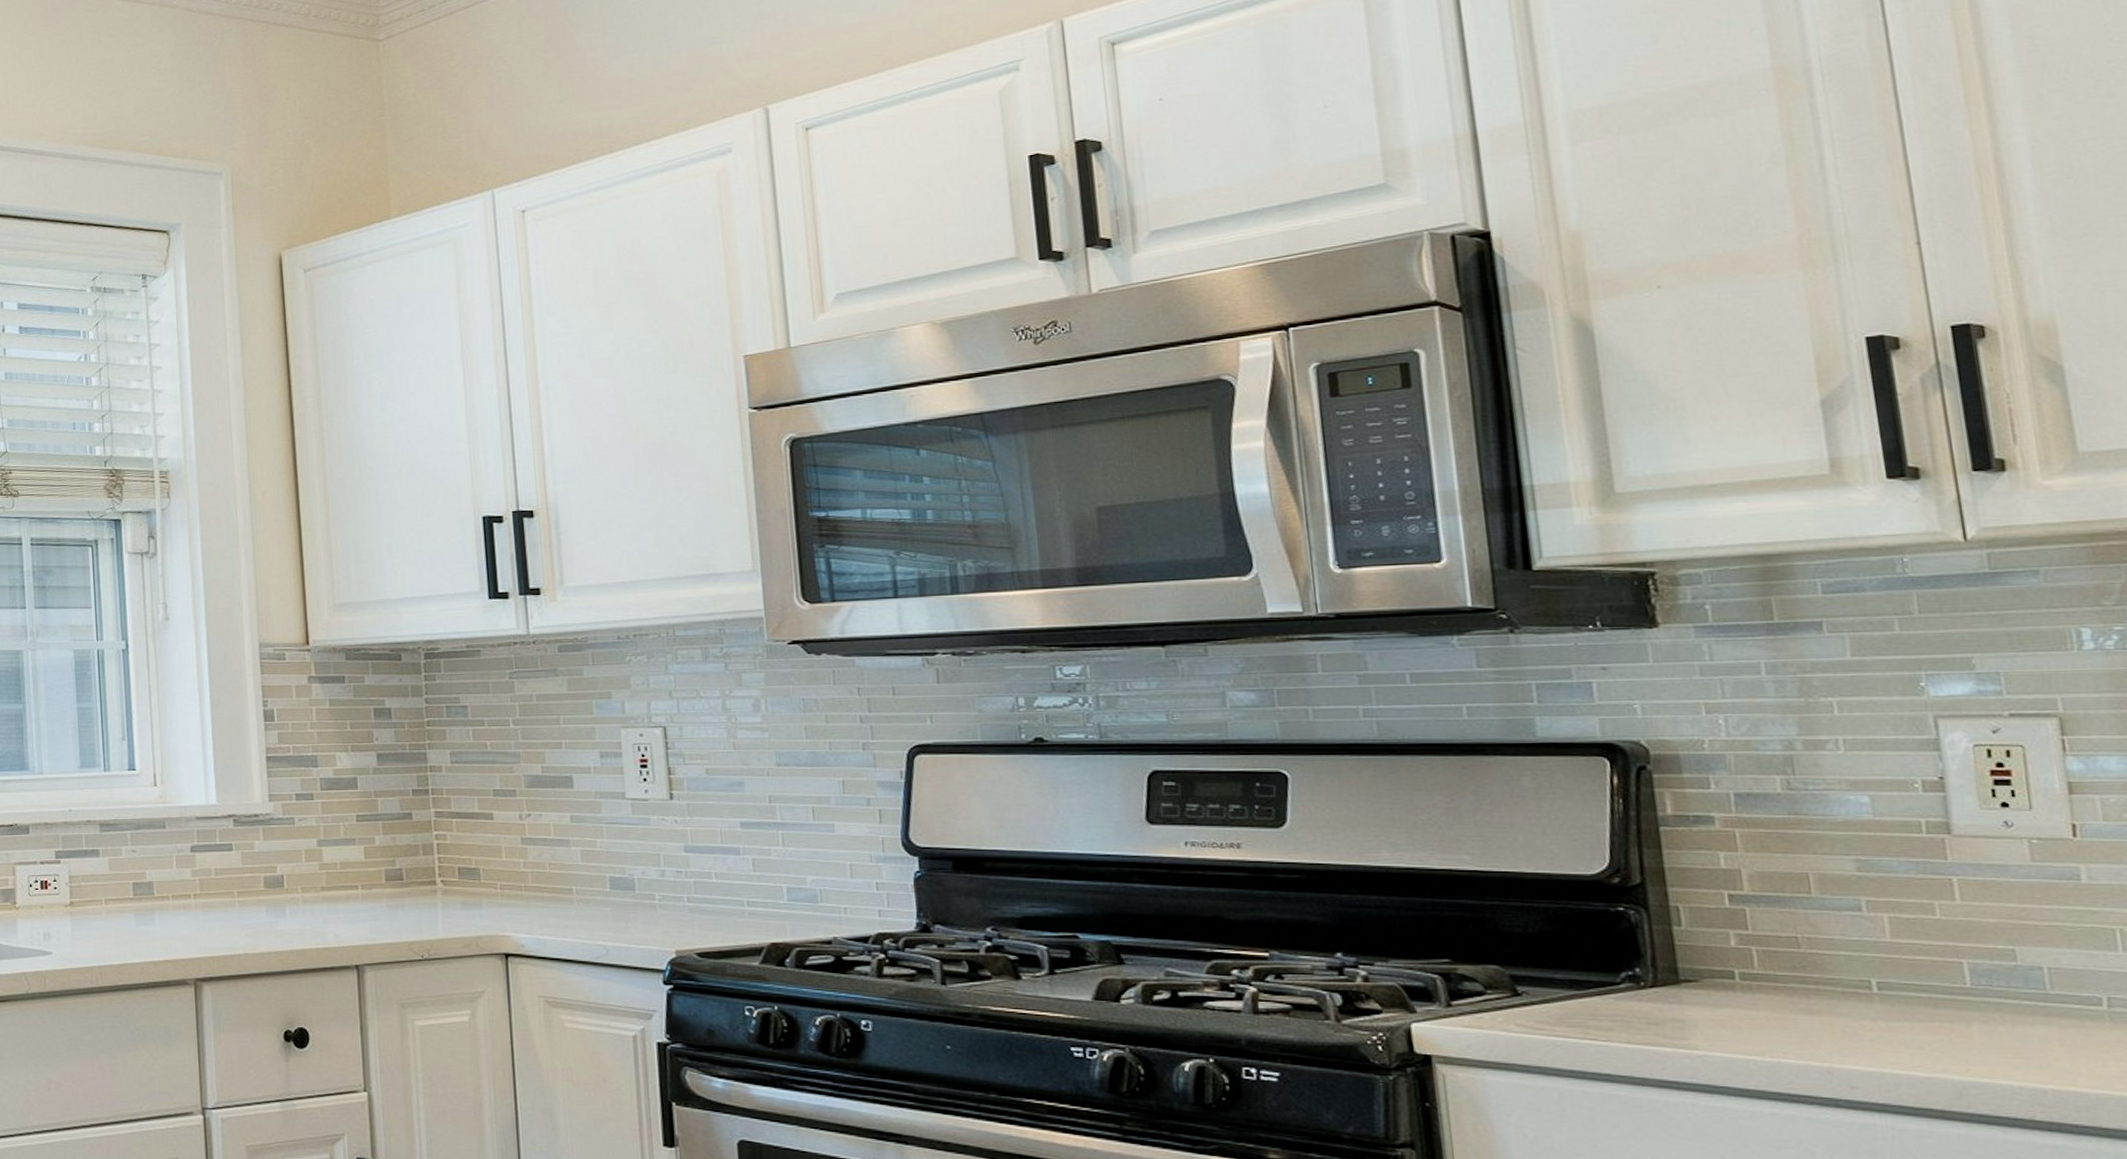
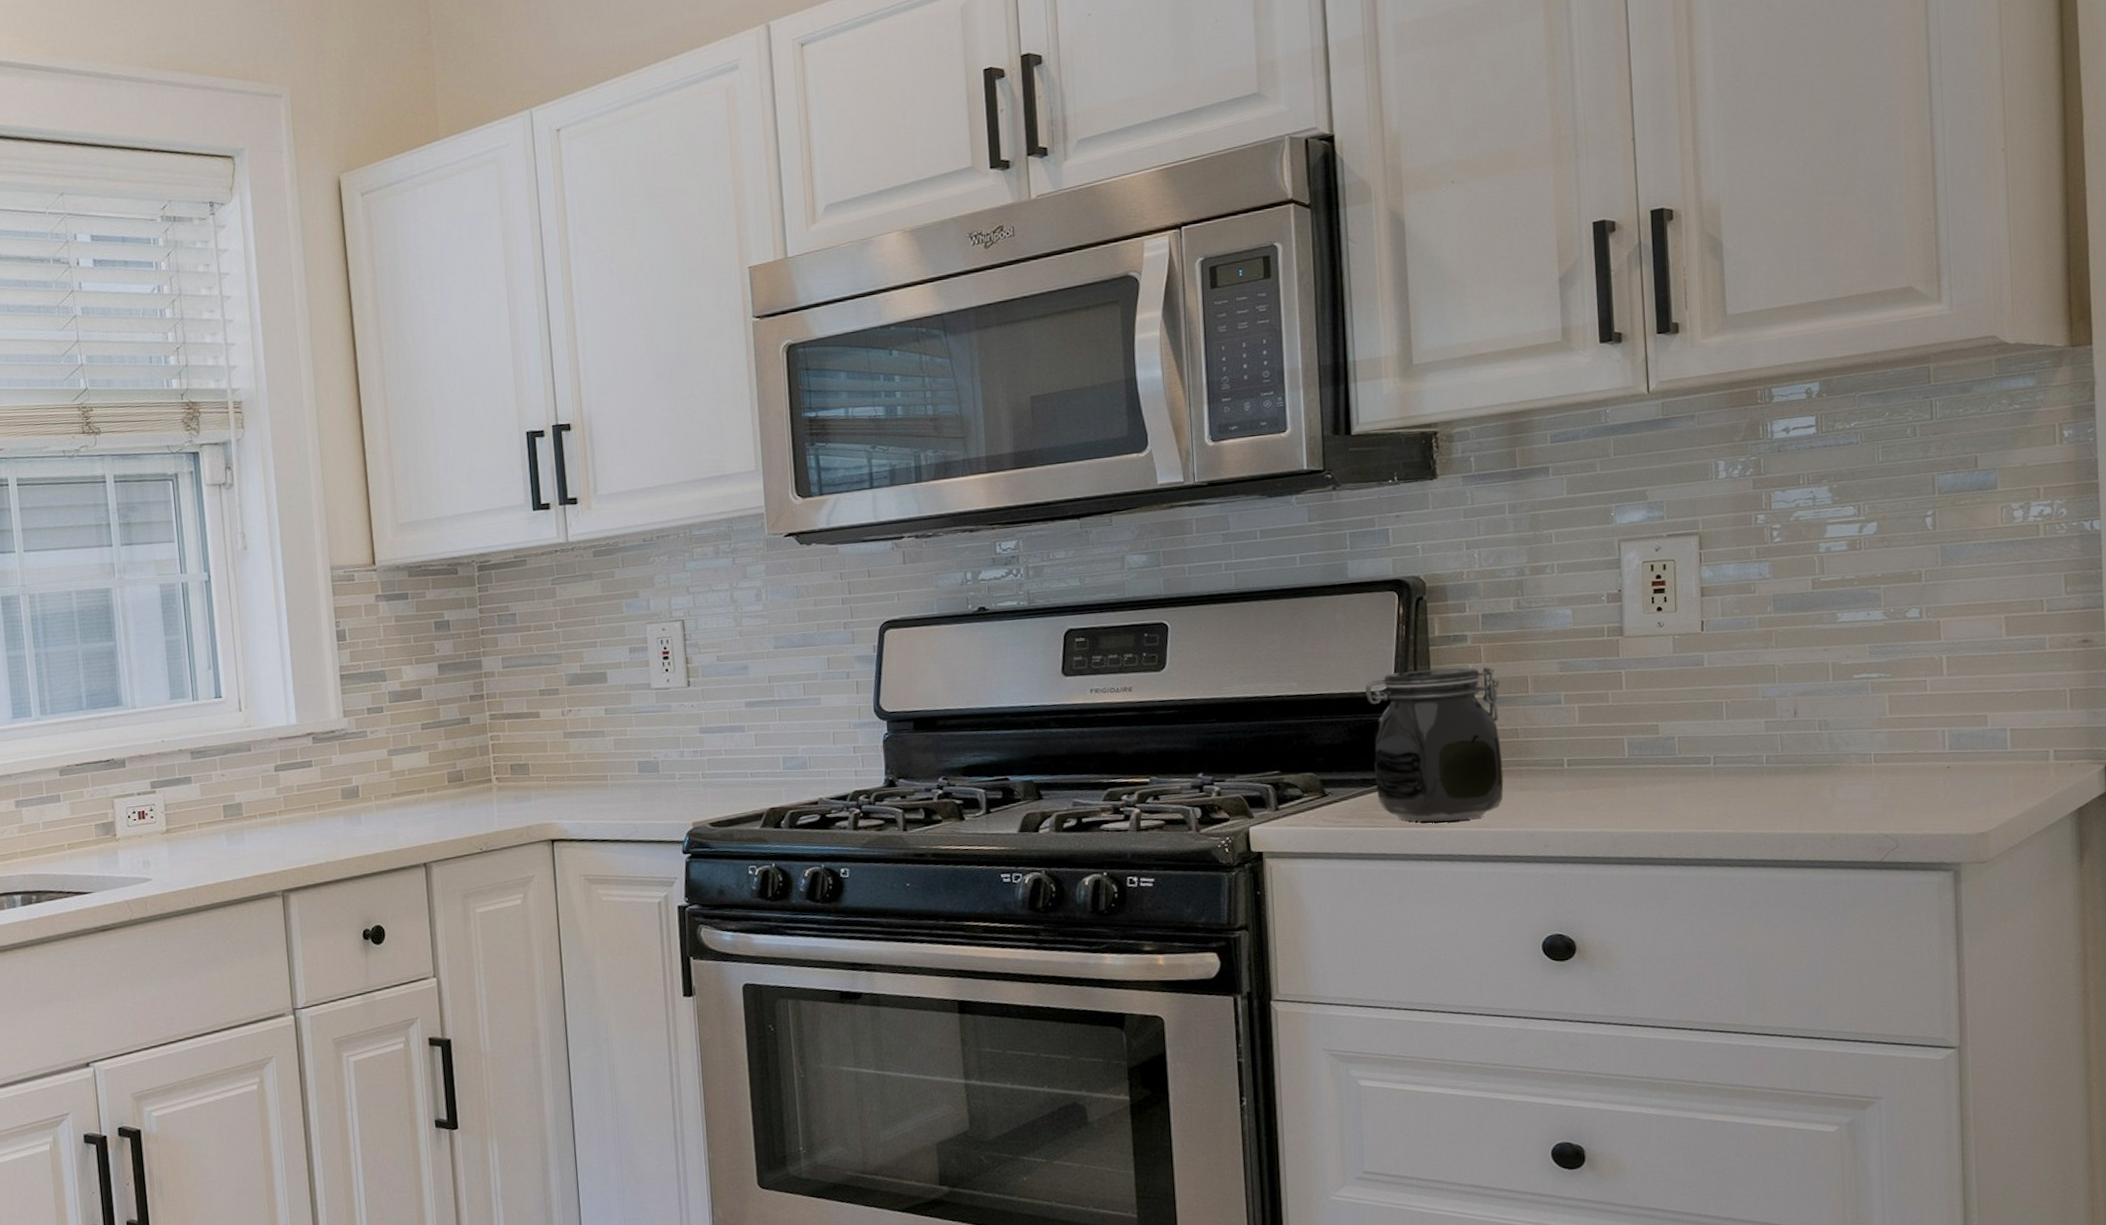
jar: none [1569,853,1782,1044] -> present [1365,666,1504,822]

